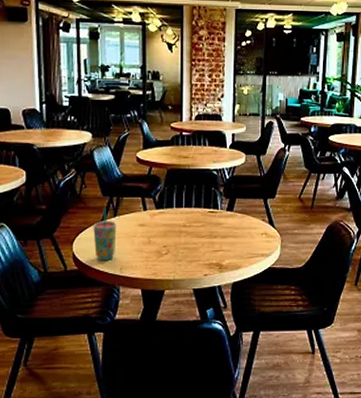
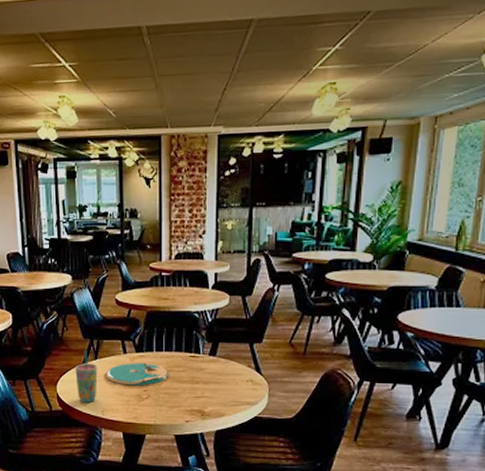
plate: none [125,219,187,242] -> present [105,363,167,386]

